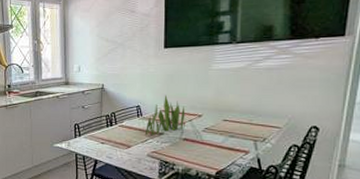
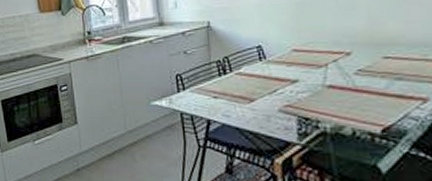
plant: present [144,95,185,136] -> none [271,29,327,85]

